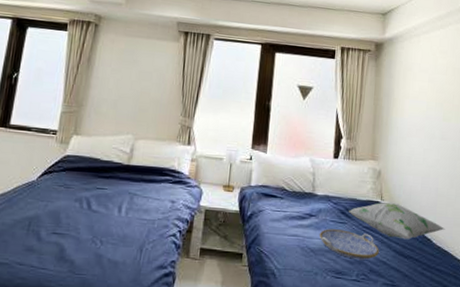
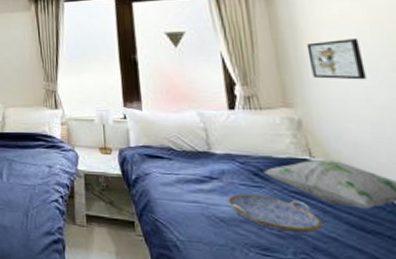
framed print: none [394,110,427,144] -> present [306,39,367,80]

